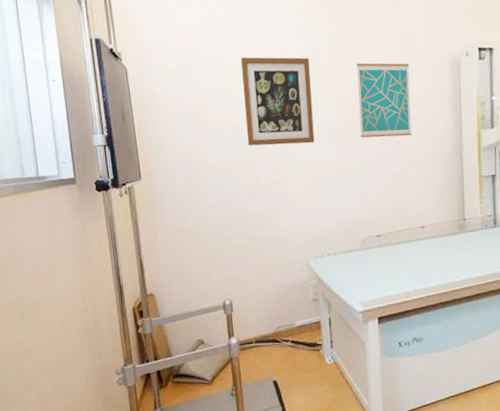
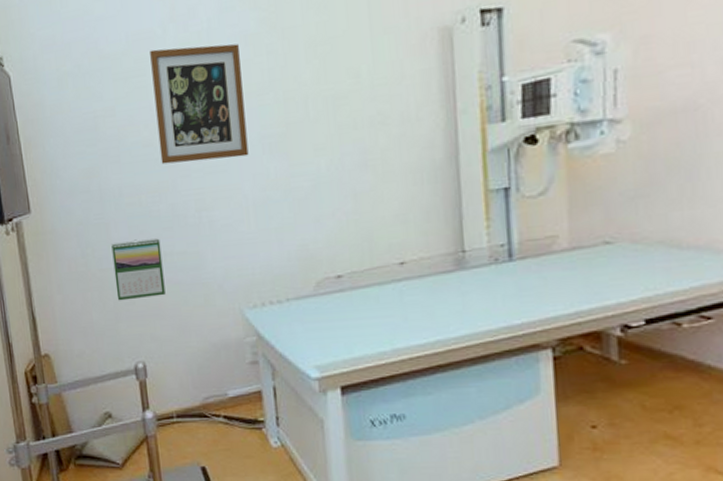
calendar: none [207,203,249,252] -> present [111,238,166,301]
wall art: present [357,63,412,138] -> none [304,40,384,146]

